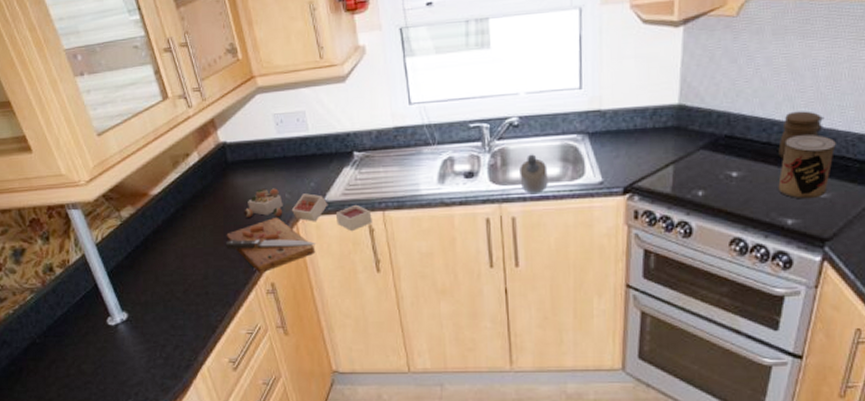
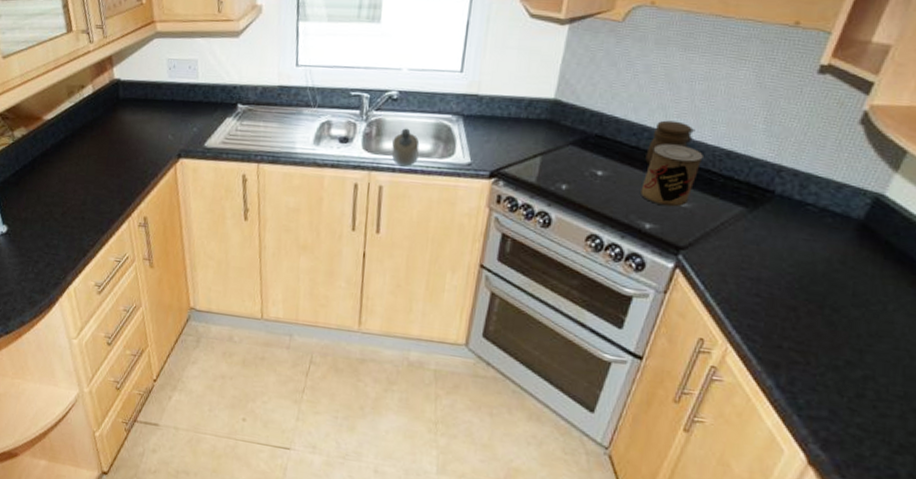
cutting board: present [226,188,373,273] -> none [107,127,247,207]

